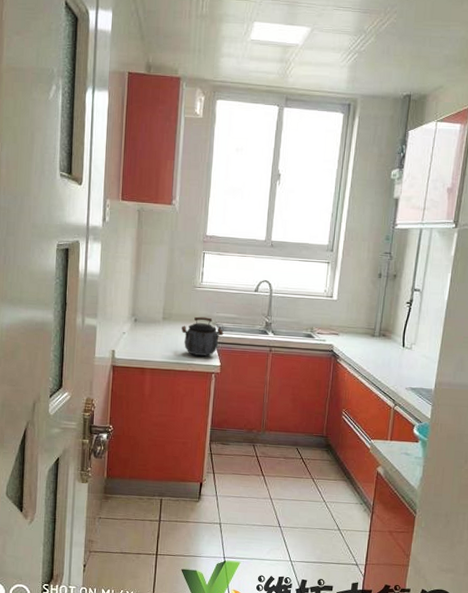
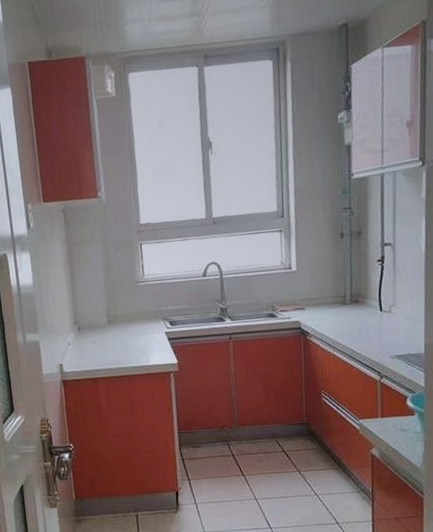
kettle: present [181,316,224,357] -> none [128,312,176,357]

